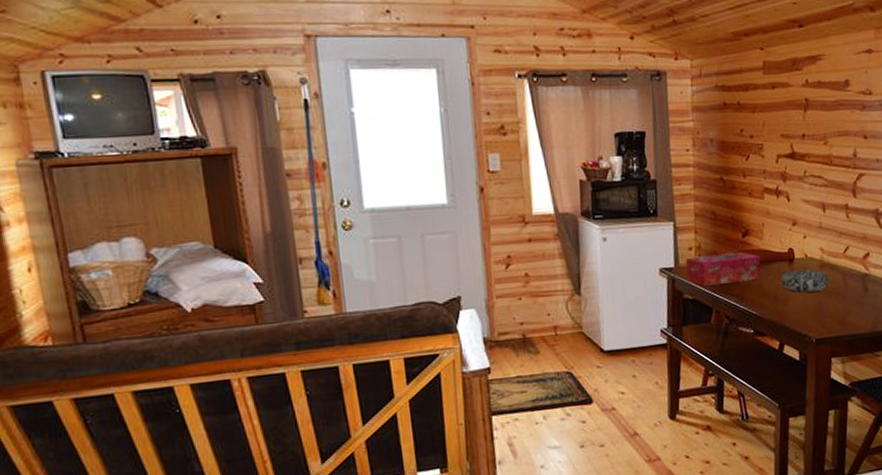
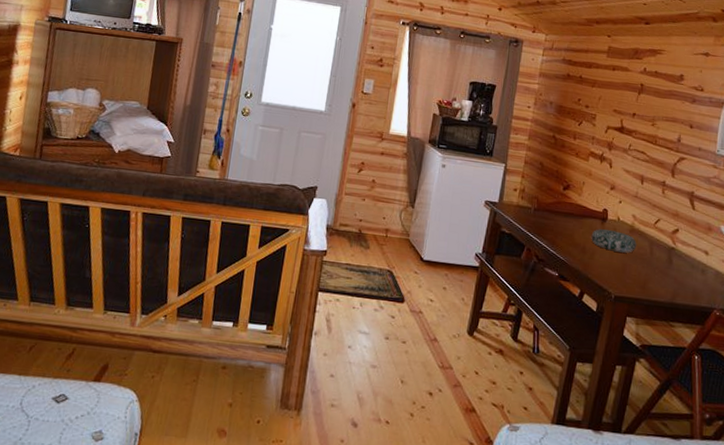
tissue box: present [685,252,761,287] -> none [506,196,576,230]

